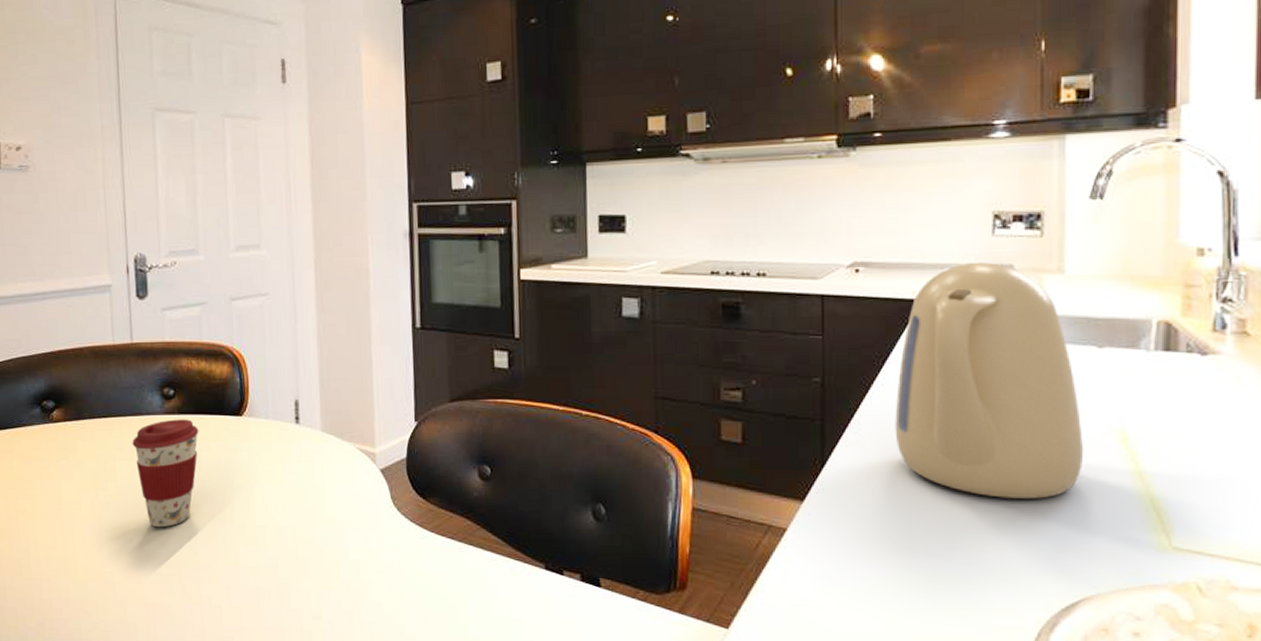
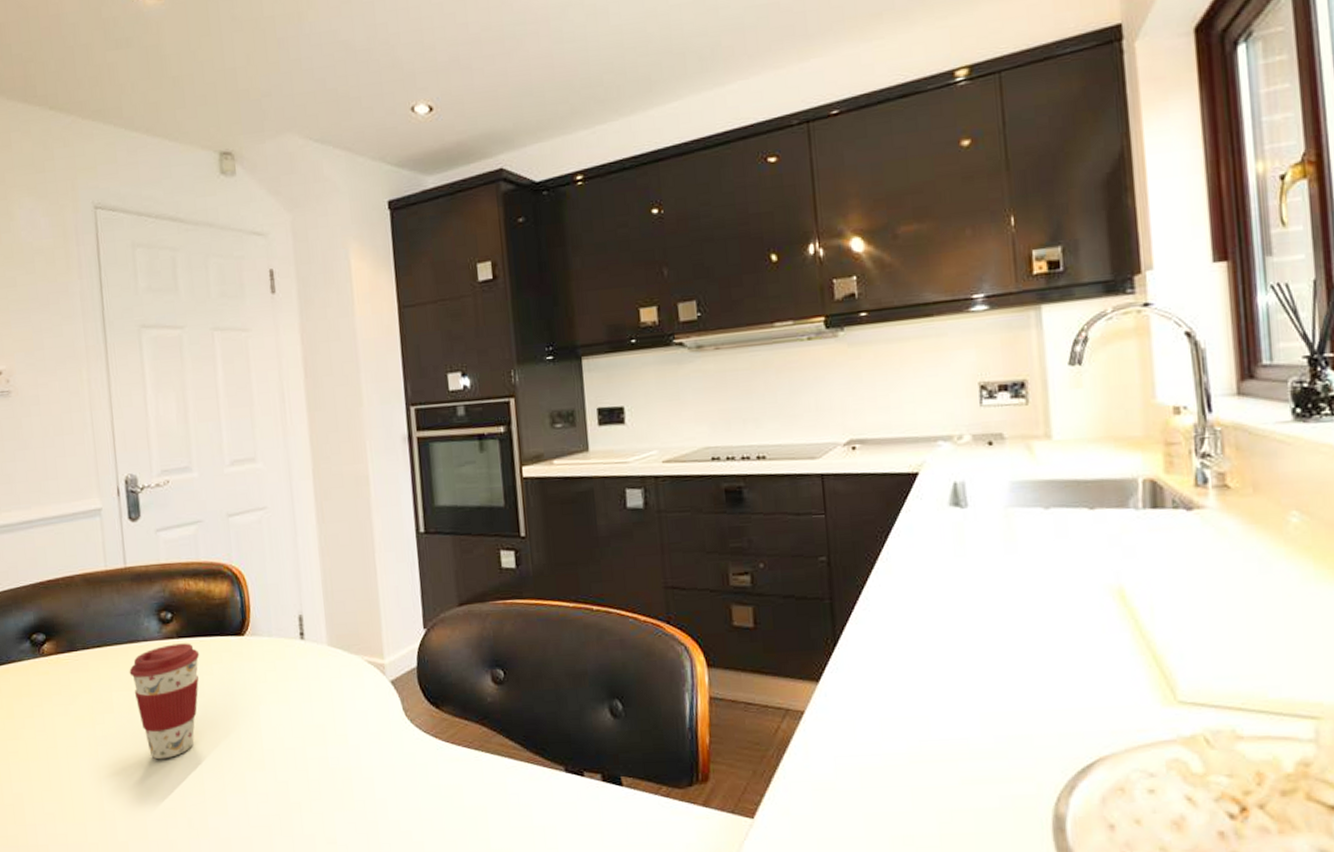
kettle: present [895,263,1083,499] -> none [901,433,1086,665]

